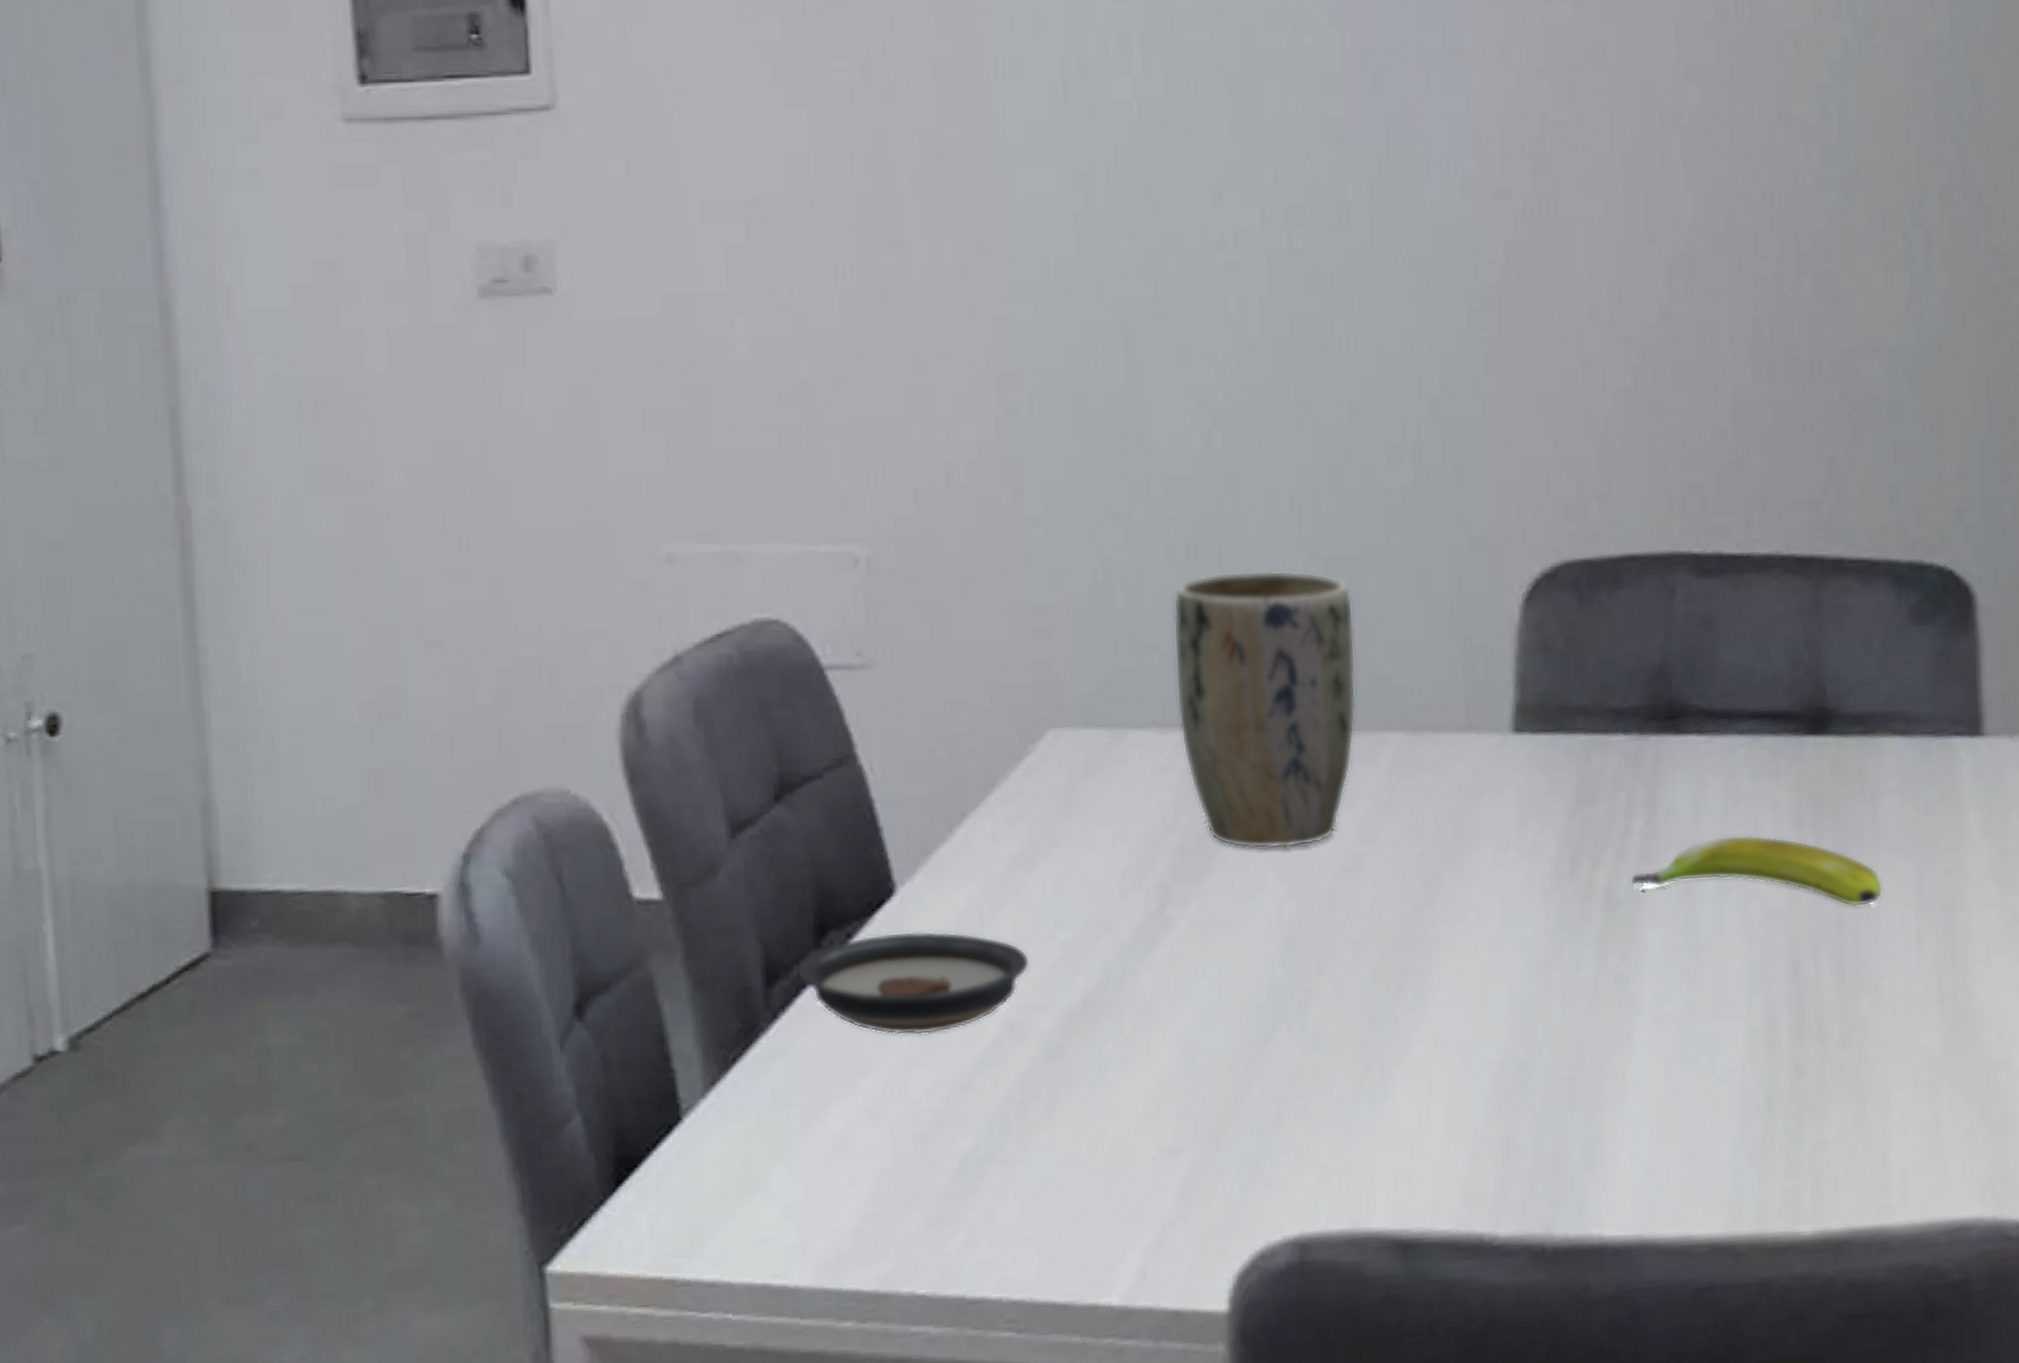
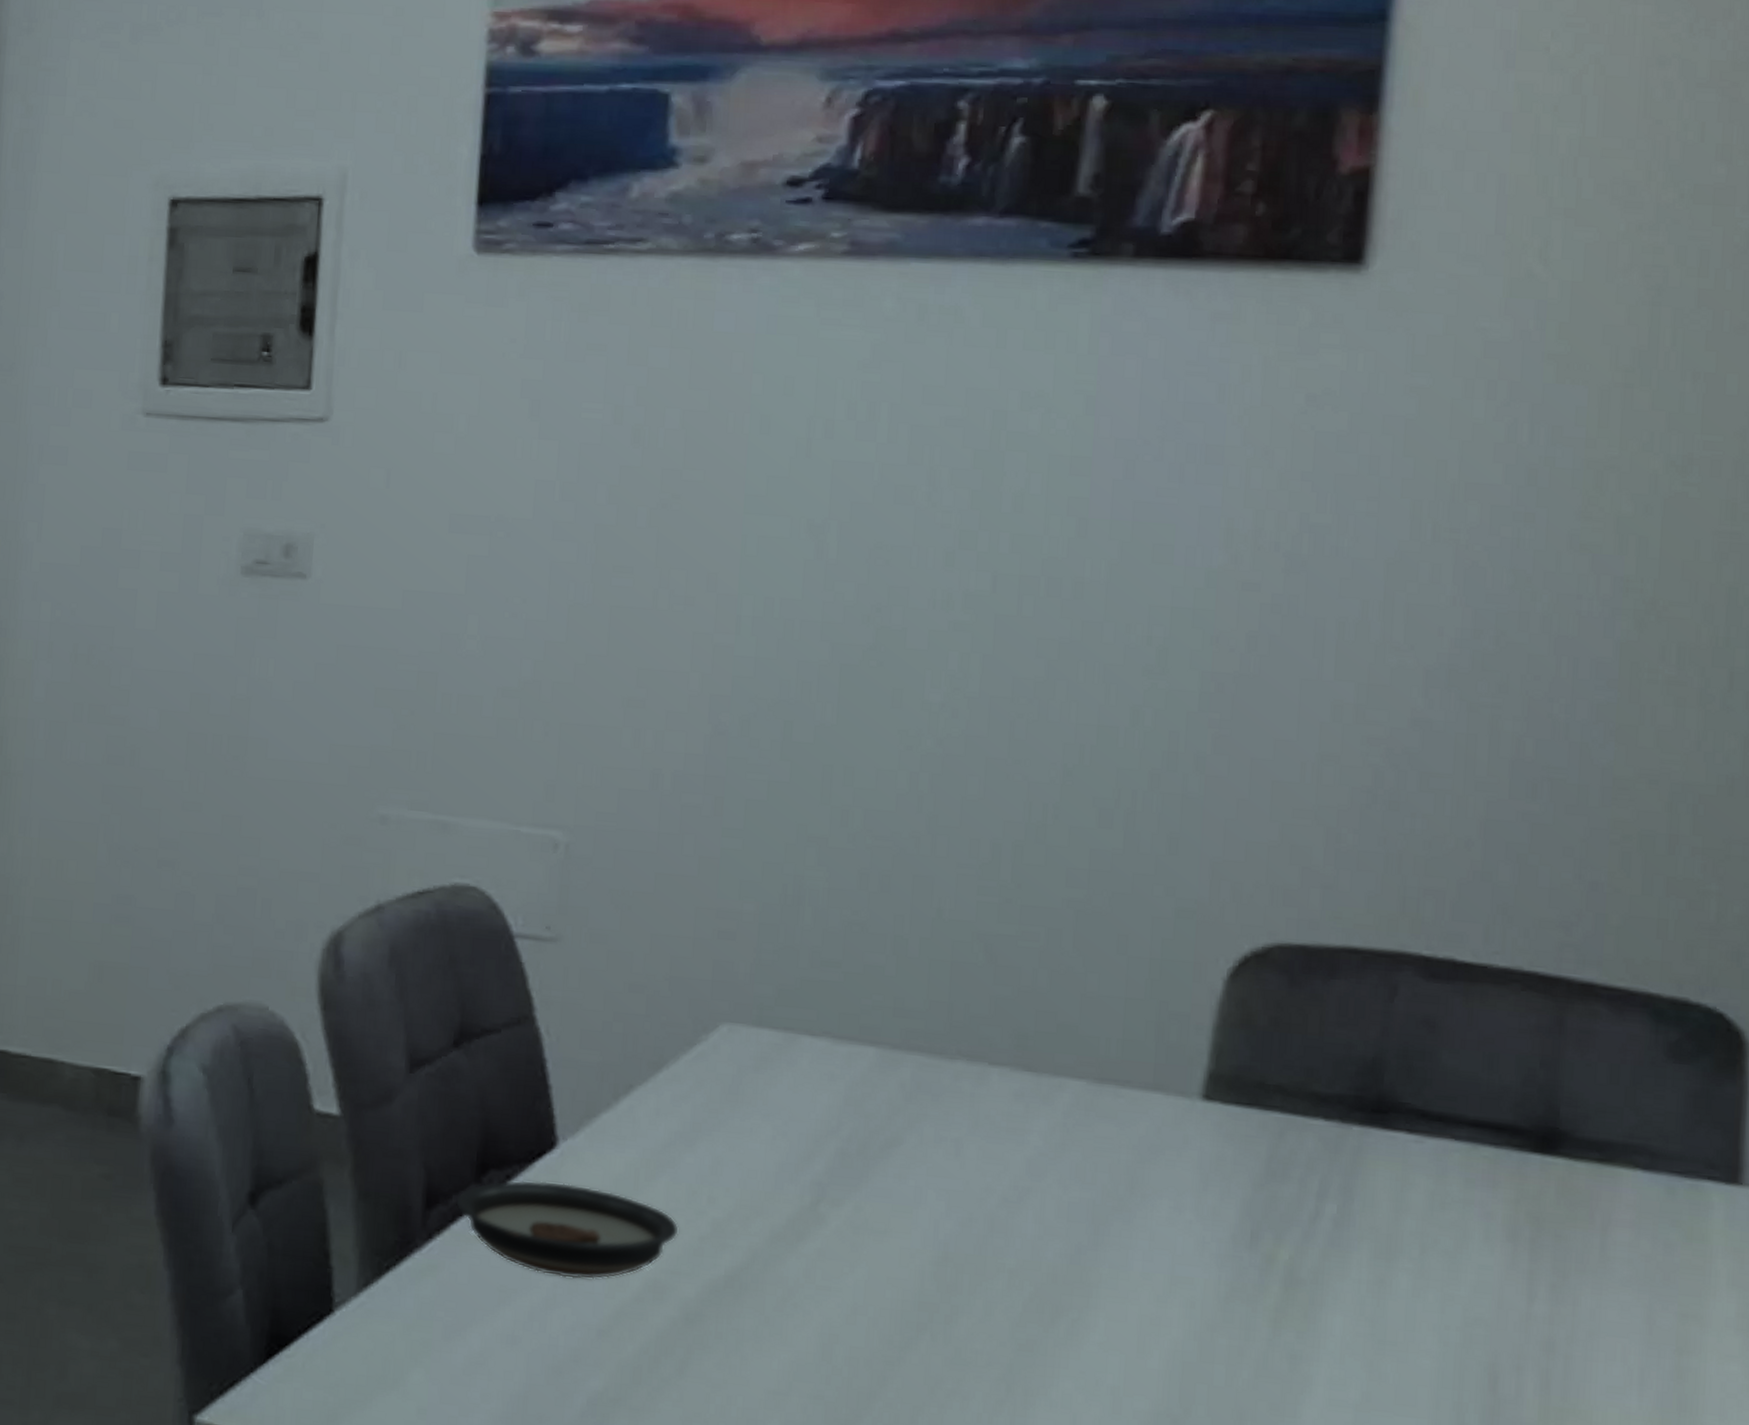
plant pot: present [1173,569,1356,850] -> none [853,903,1046,1172]
banana: present [1630,834,1883,908] -> none [1315,1236,1605,1334]

